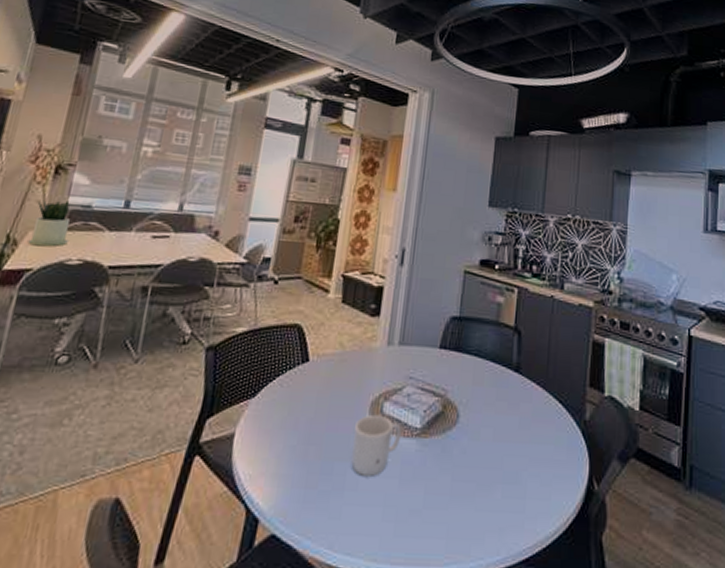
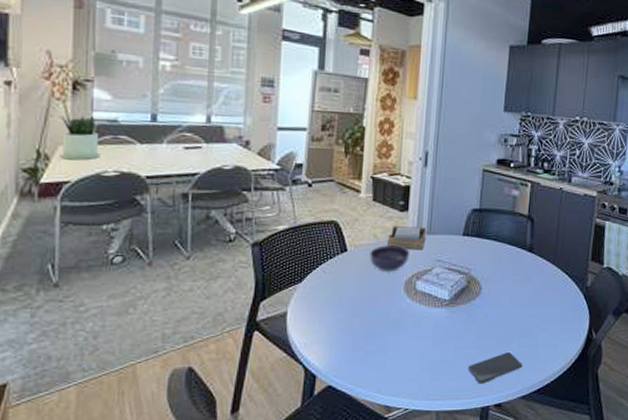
bowl: none [333,356,379,390] -> present [369,245,410,273]
mug: present [351,414,401,476] -> none [391,291,432,338]
napkin holder: none [354,333,399,364] -> present [387,226,427,250]
smartphone: none [440,502,507,546] -> present [468,351,523,384]

